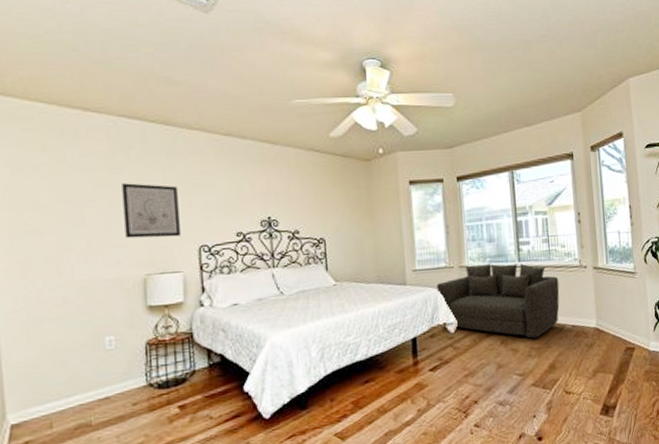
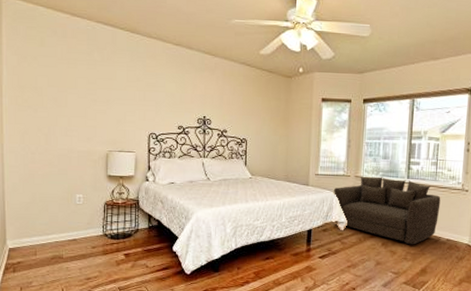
wall art: present [122,183,181,239] -> none [96,77,136,124]

